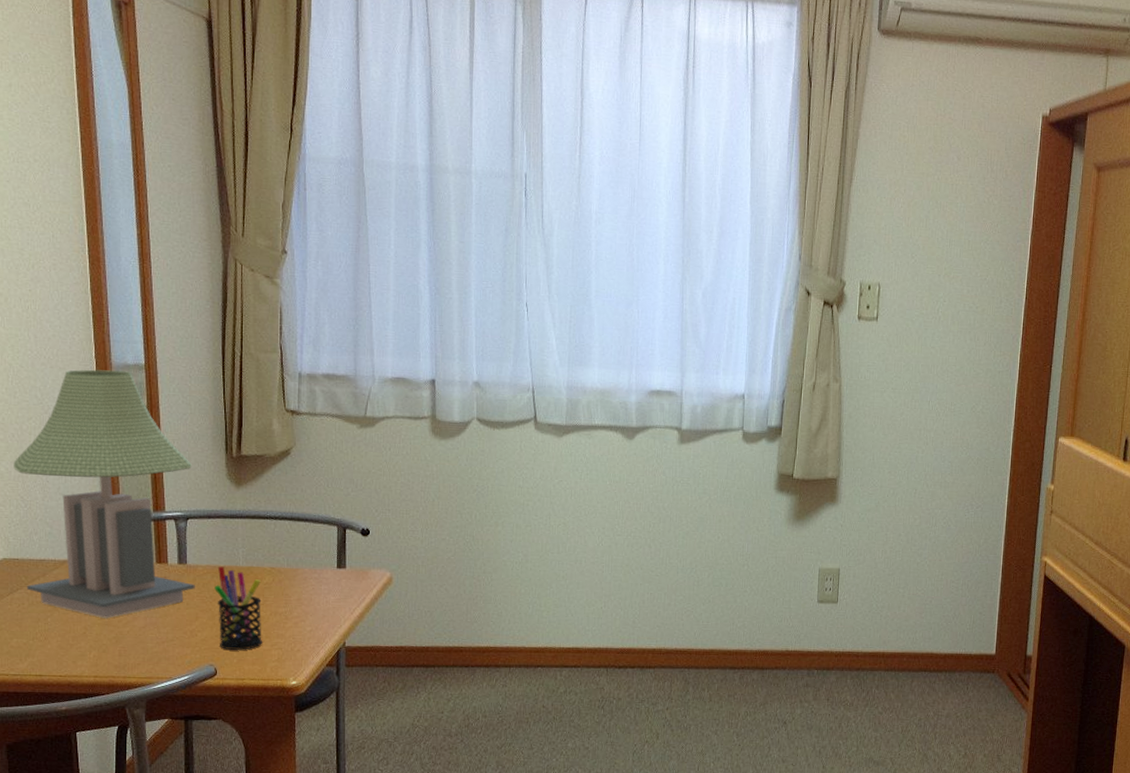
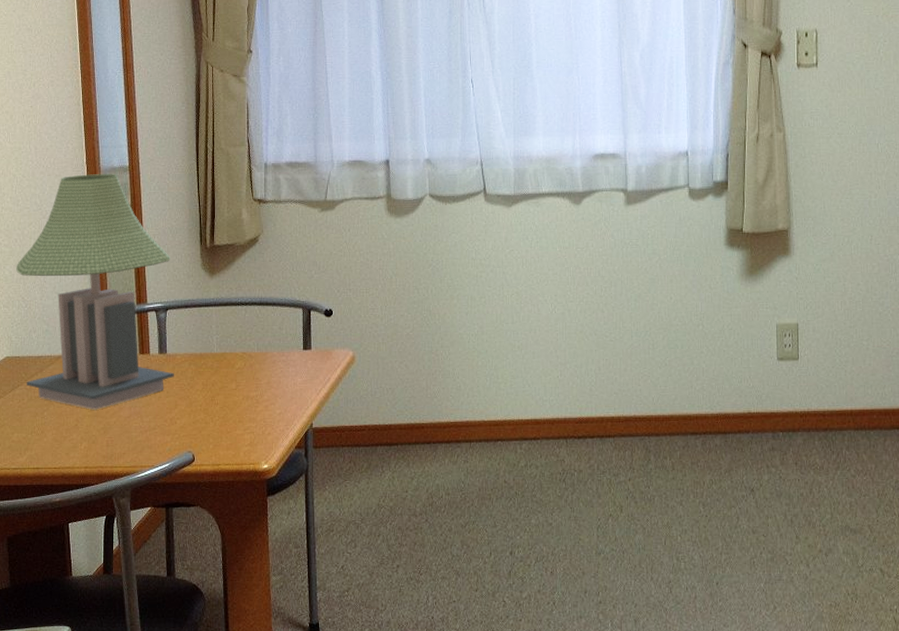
pen holder: present [215,566,263,650] -> none [192,354,237,436]

